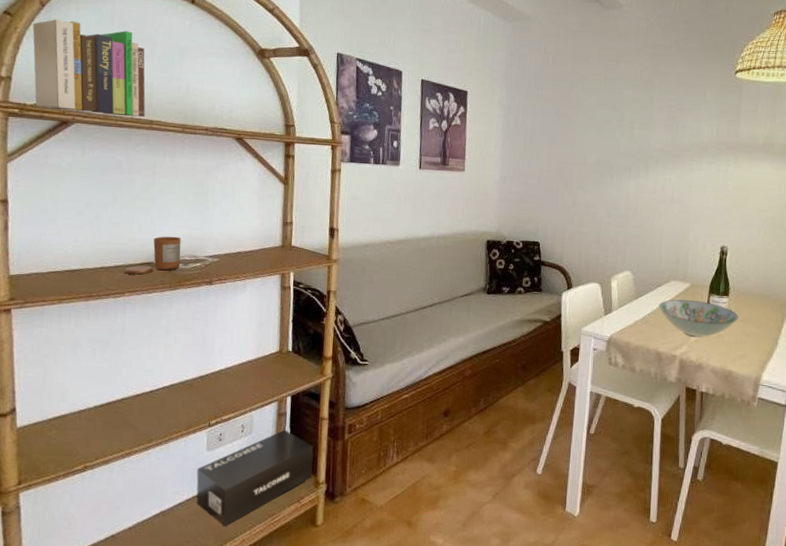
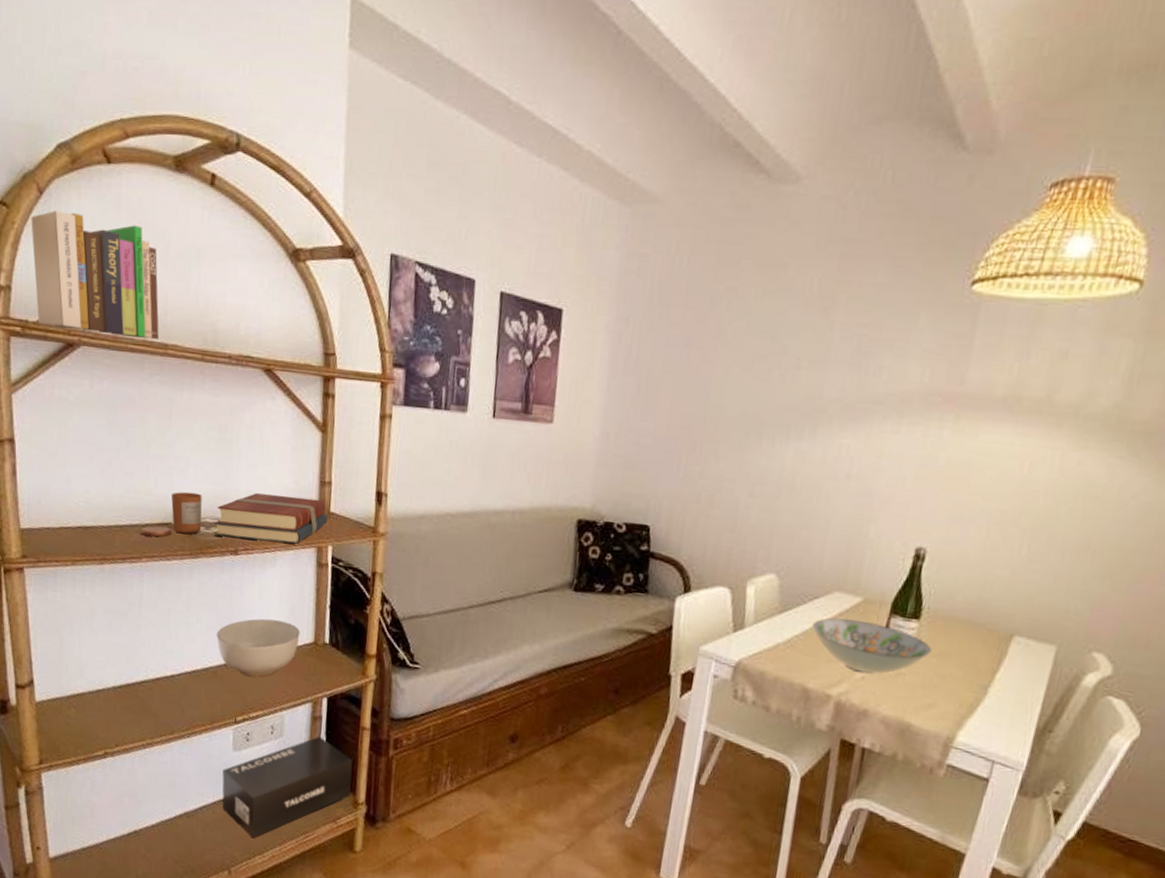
books: none [191,234,290,273] -> present [213,493,328,544]
bowl: none [192,335,267,385] -> present [216,618,300,677]

